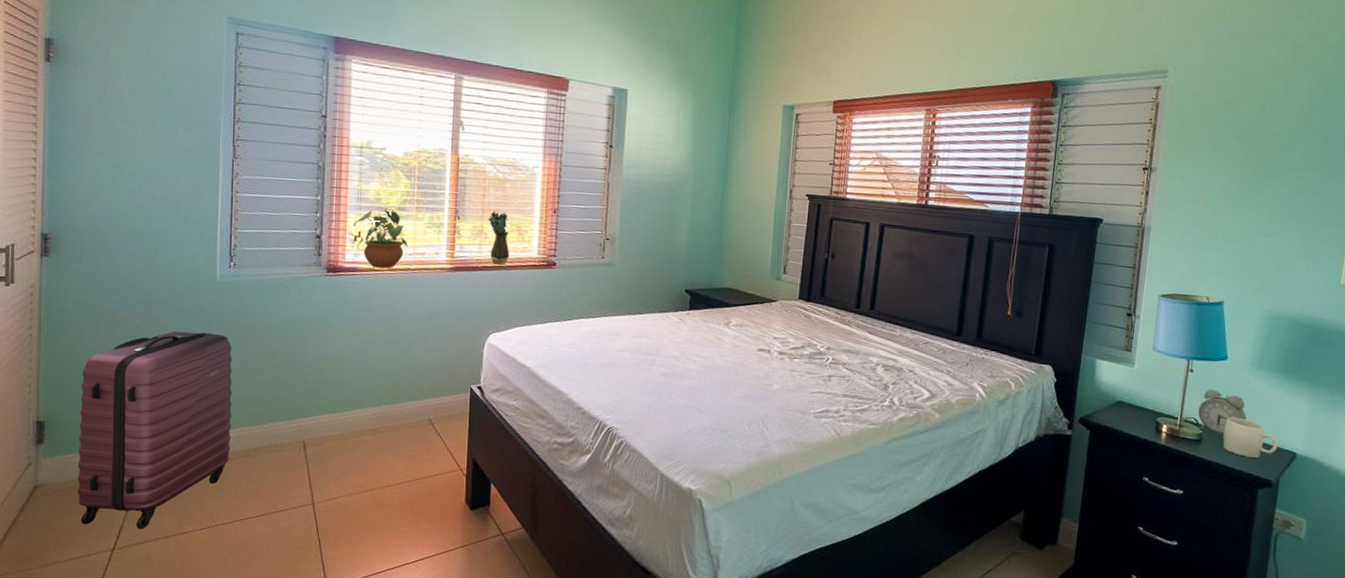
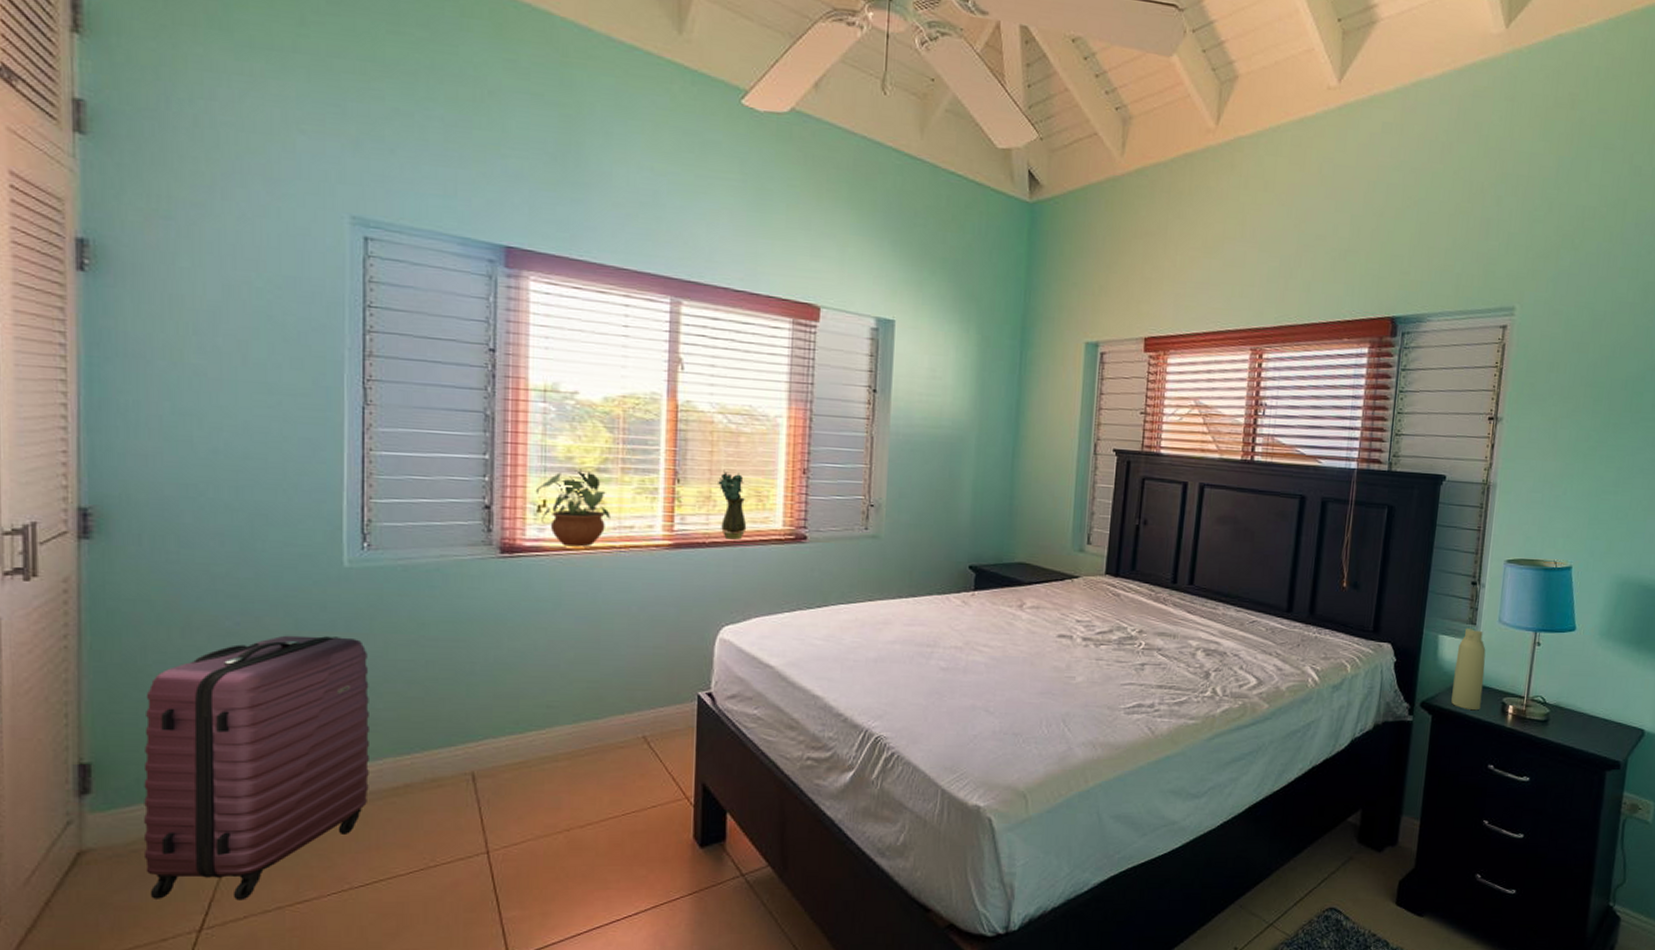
water bottle: none [1108,355,1141,428] -> present [1451,628,1486,711]
alarm clock: present [1198,389,1246,435] -> none [1545,664,1595,714]
mug: present [1222,417,1278,458] -> none [1570,694,1627,737]

